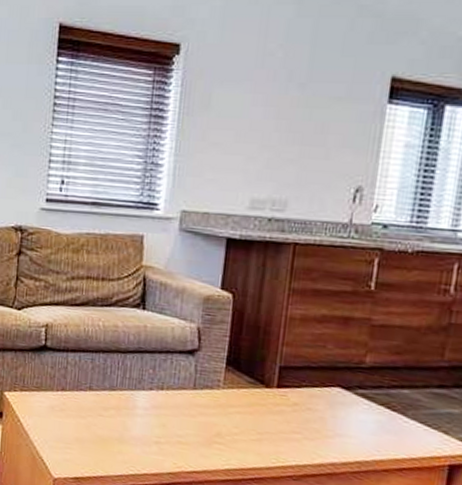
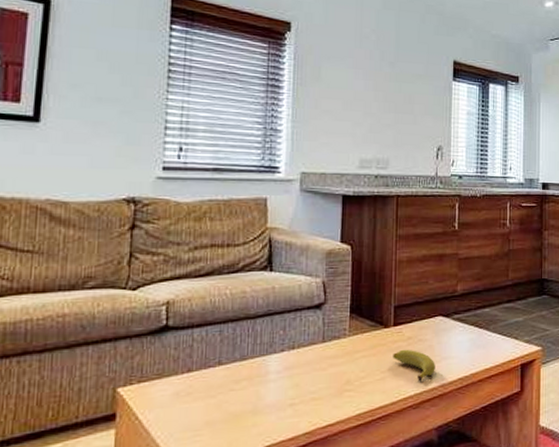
banana: none [273,414,326,454] -> present [393,349,435,382]

